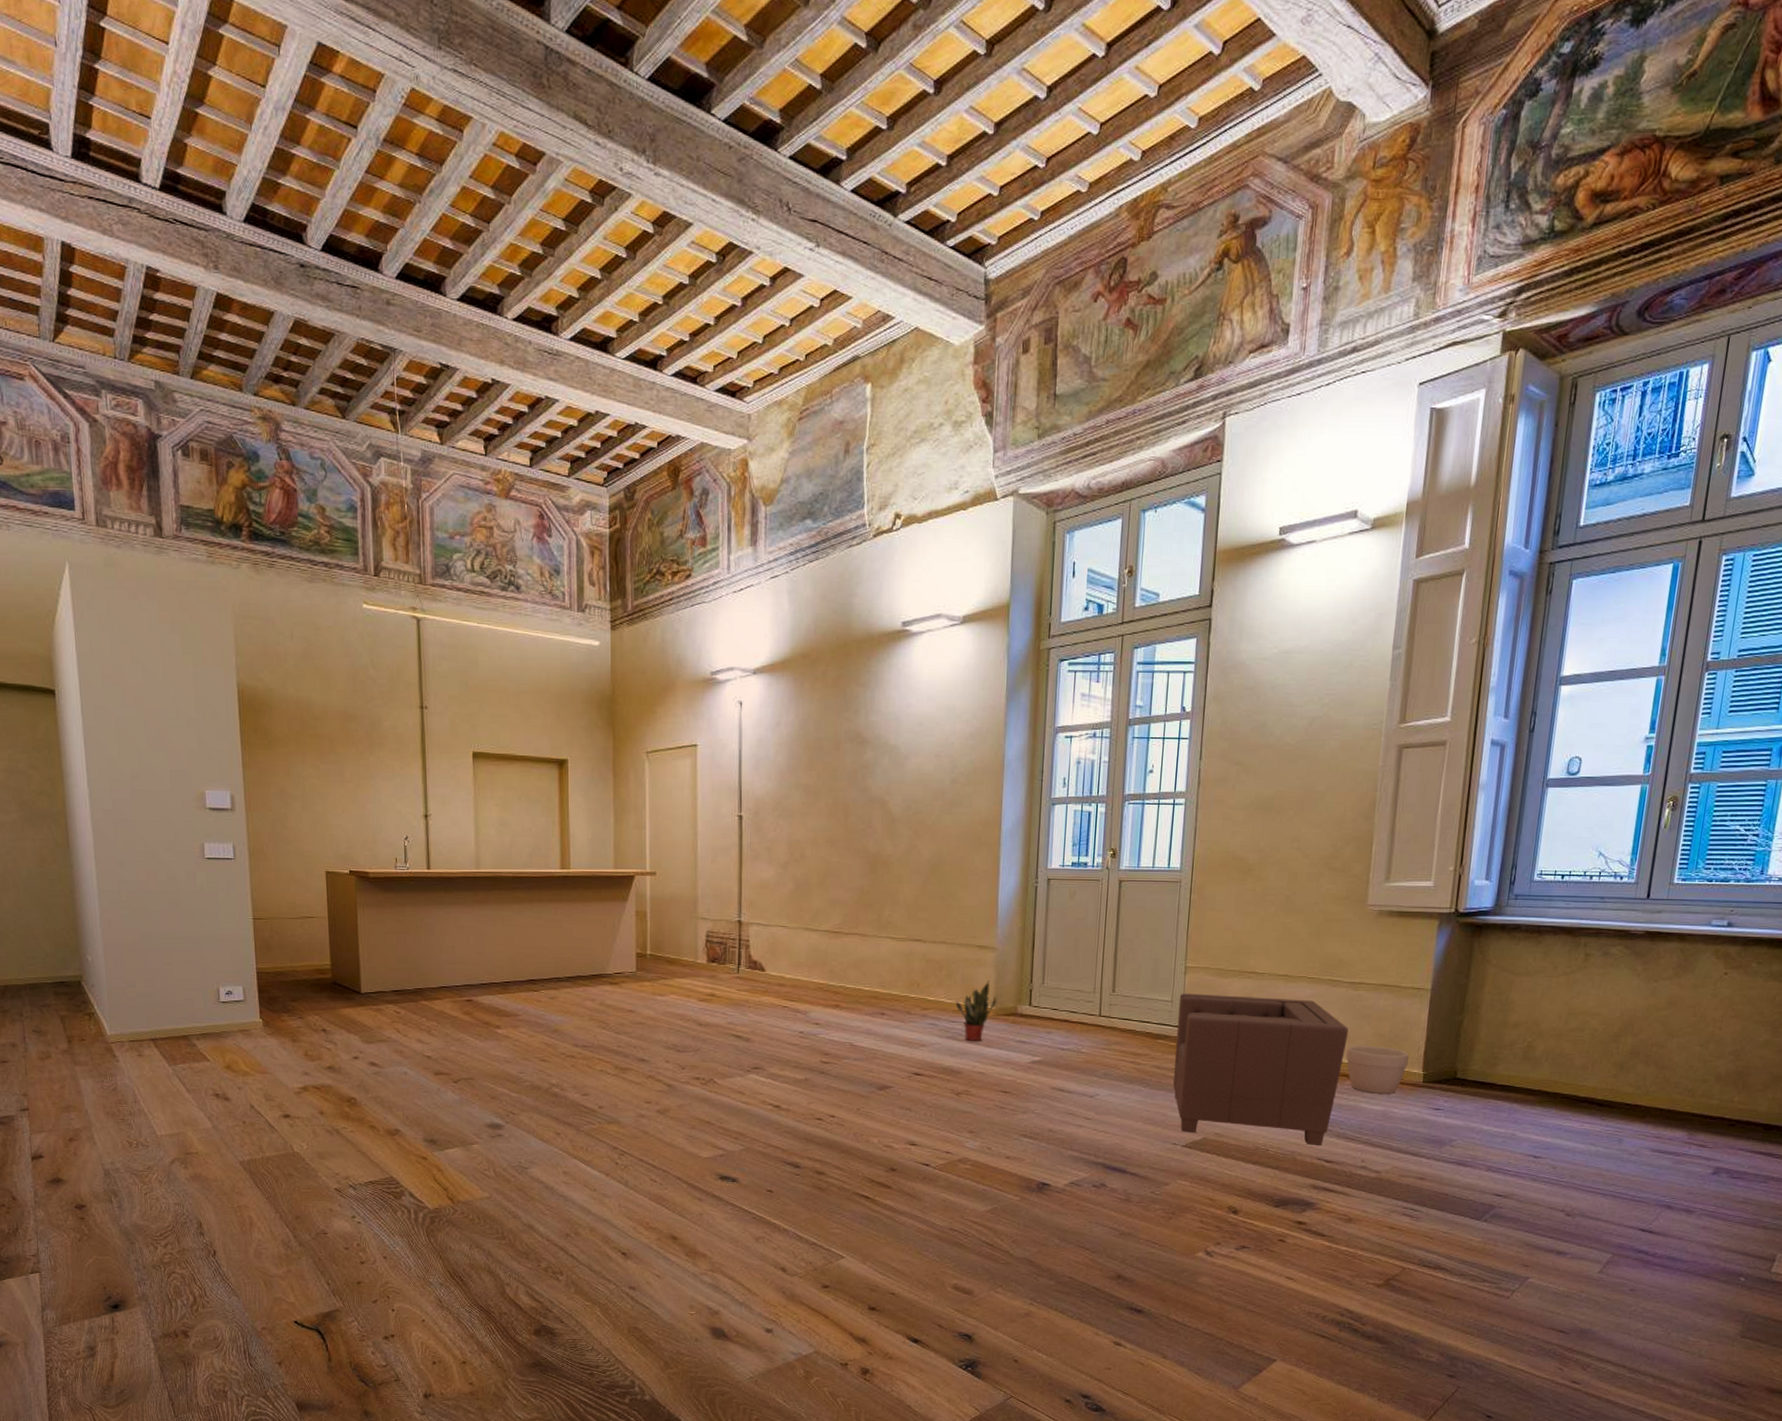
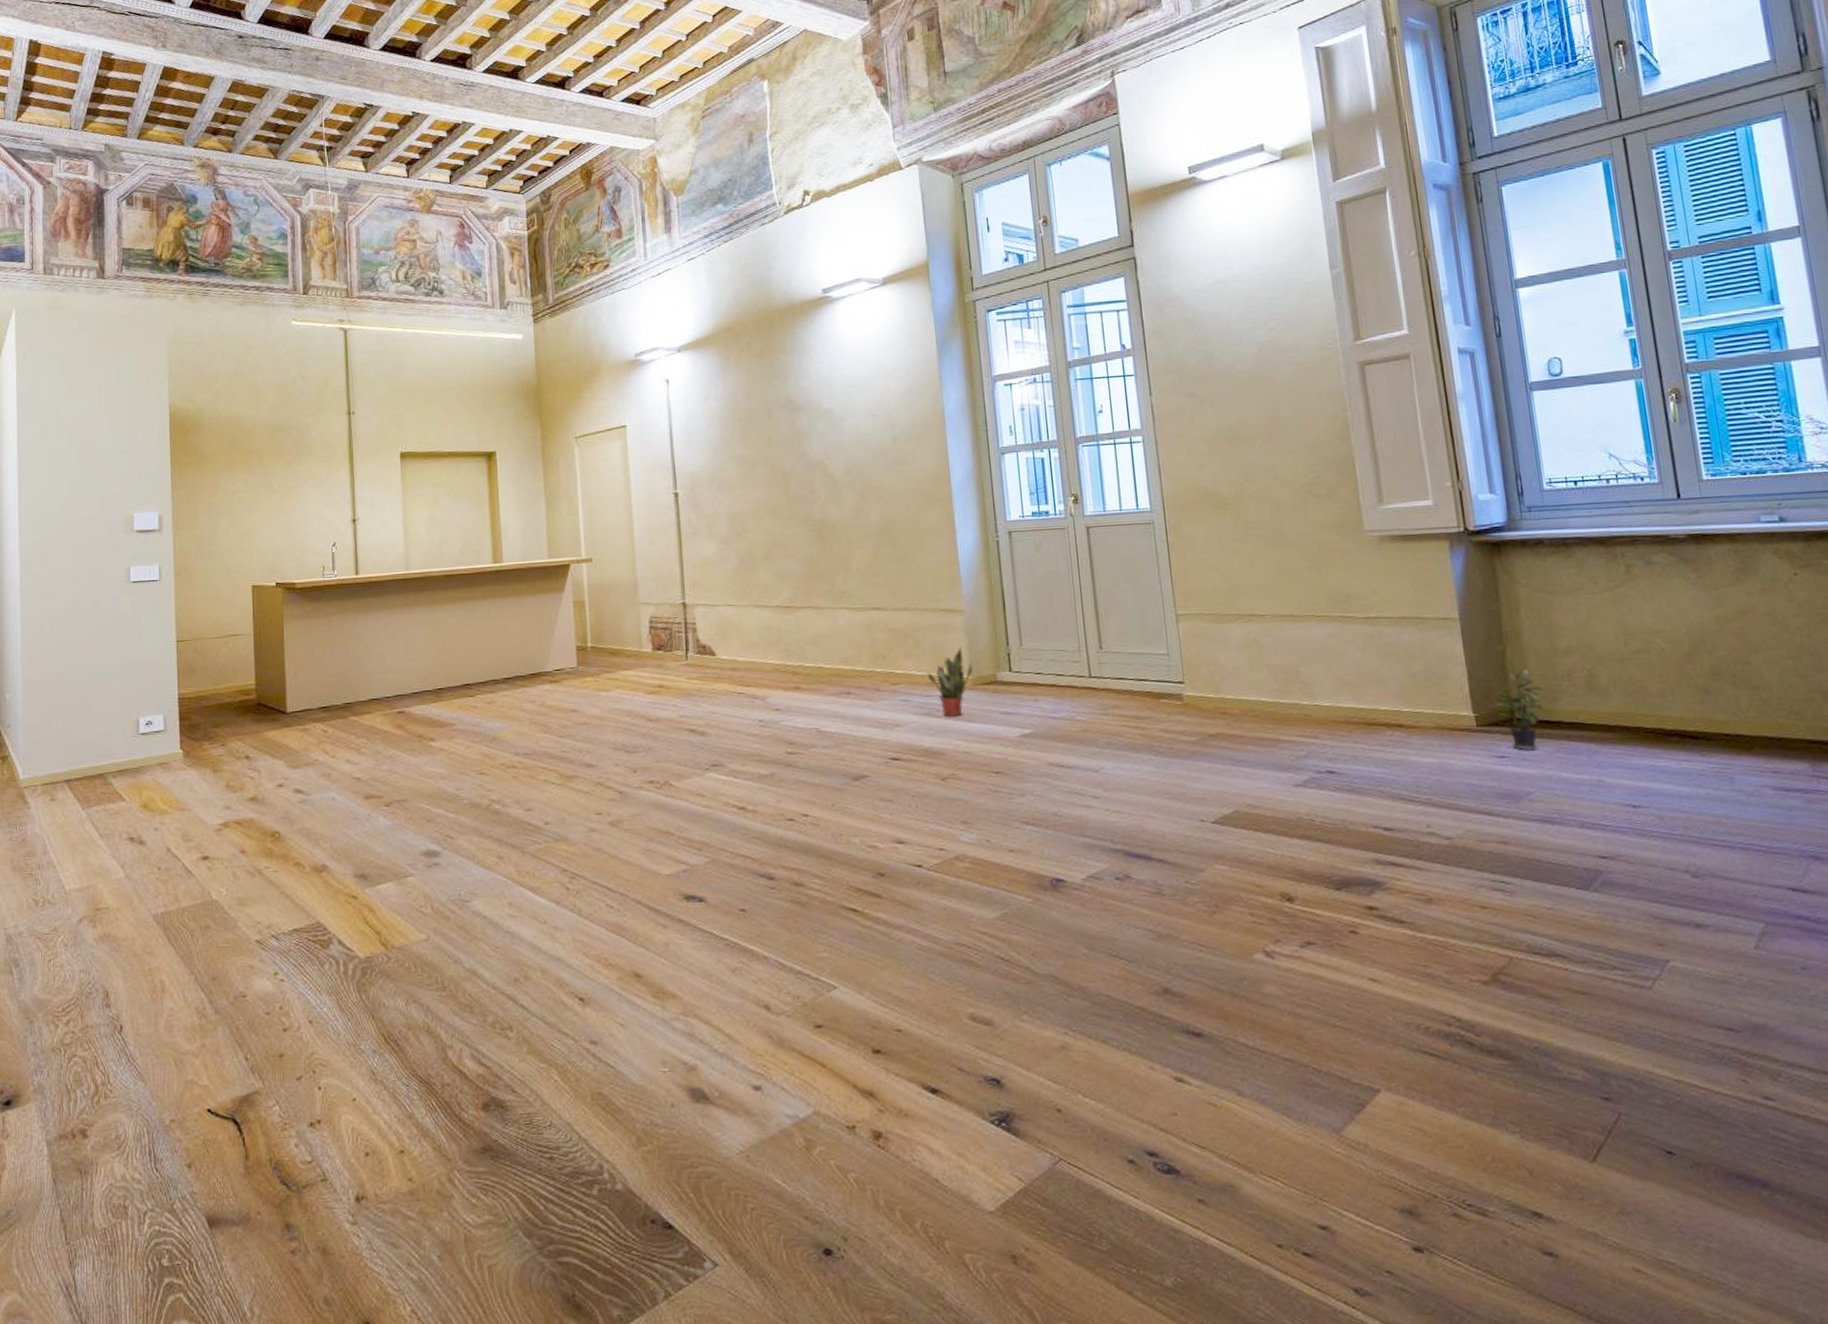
armchair: present [1173,993,1349,1145] -> none [1175,641,1379,811]
flowerpot: present [1346,1045,1409,1094] -> none [1379,687,1454,744]
potted plant: none [1441,1037,1488,1106] -> present [1491,669,1545,751]

